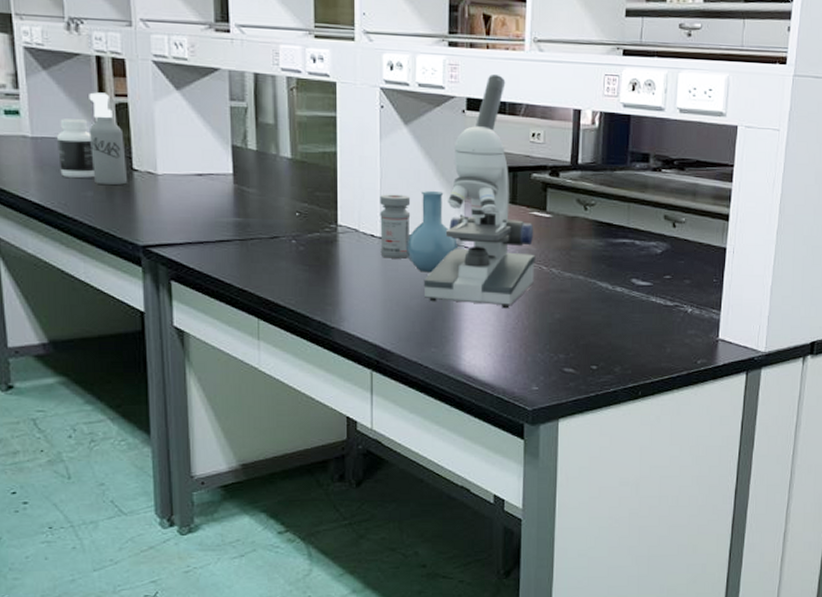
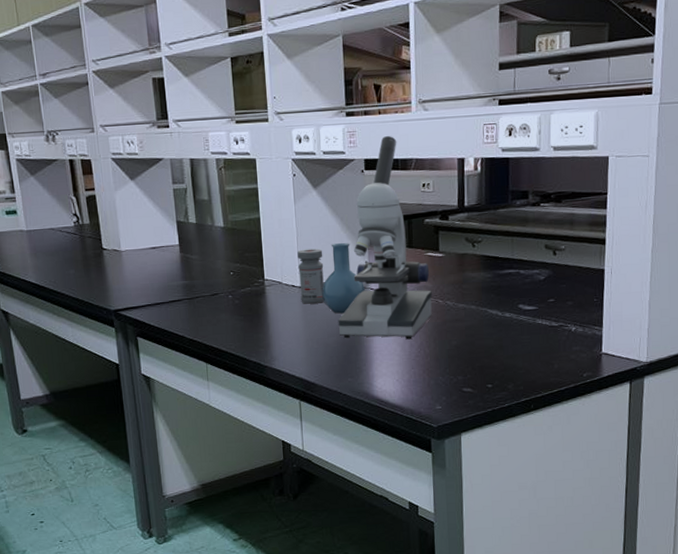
medicine bottle: present [56,118,96,179] -> none [44,212,76,261]
spray bottle: present [88,92,128,186] -> none [66,189,100,264]

